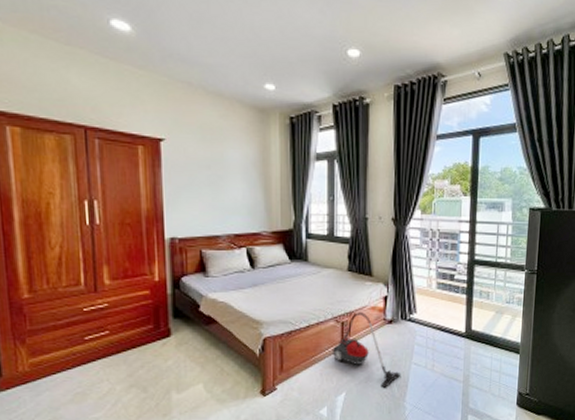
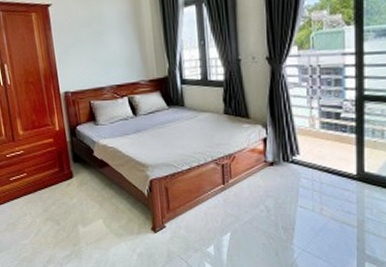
vacuum cleaner: present [332,312,402,388] -> none [214,155,287,230]

